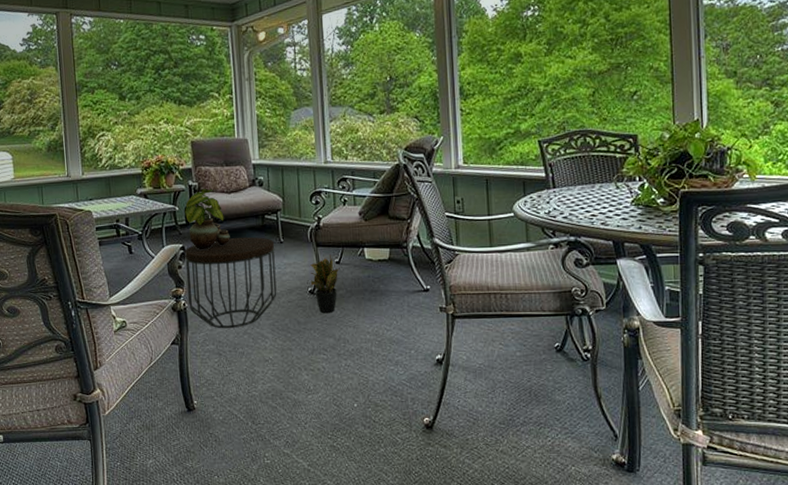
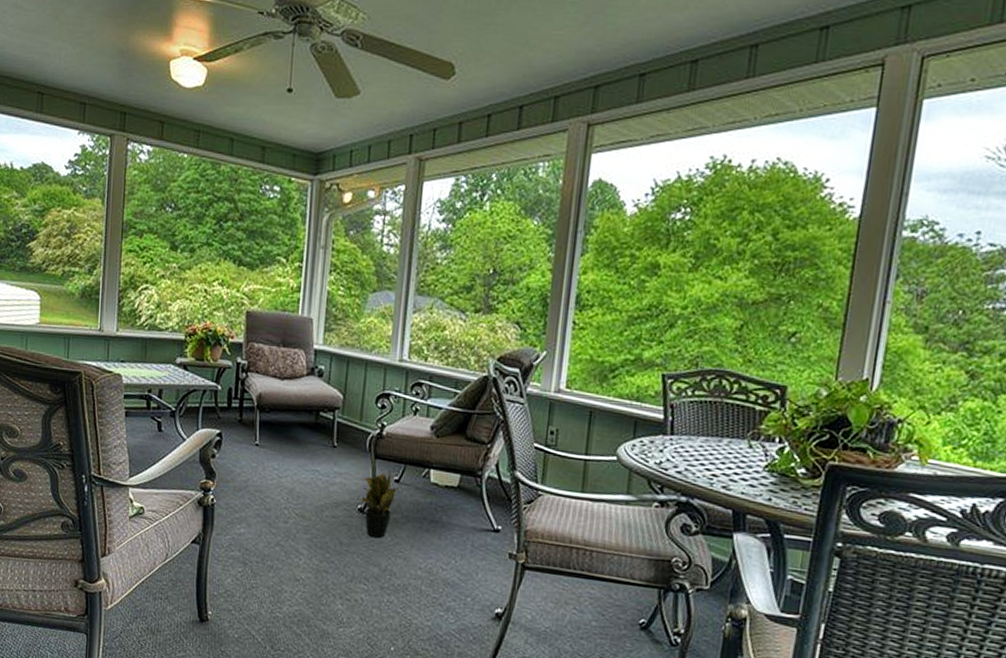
side table: present [184,236,277,329] -> none [217,432,327,537]
potted plant: present [185,188,230,249] -> none [228,368,276,441]

